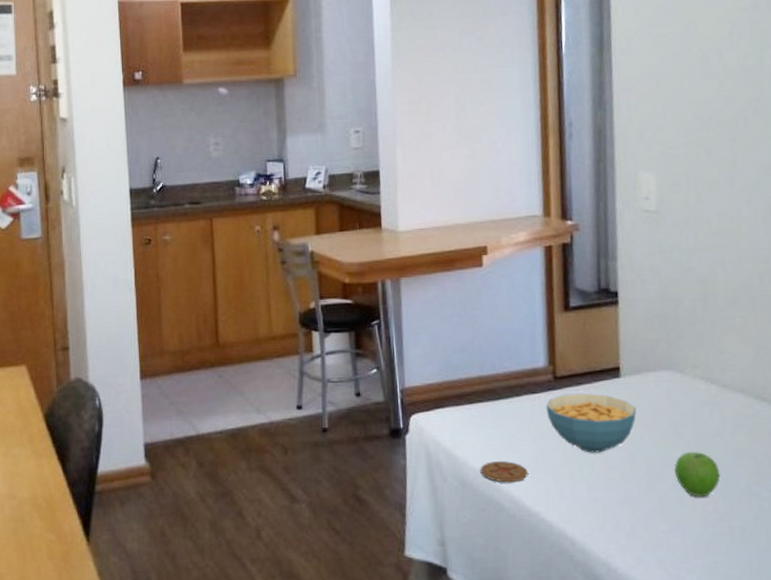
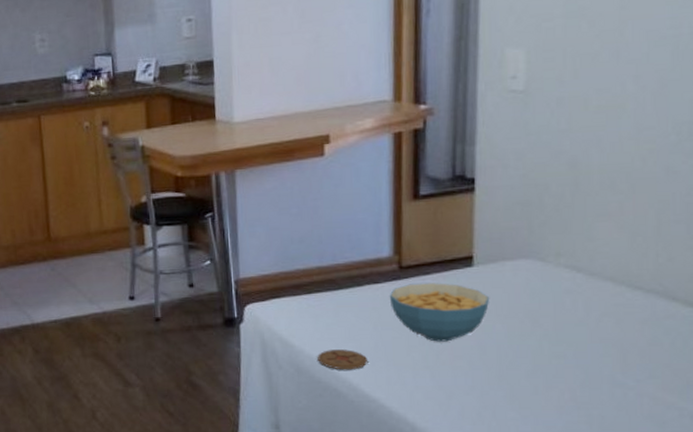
fruit: present [674,452,720,497] -> none [528,341,580,386]

